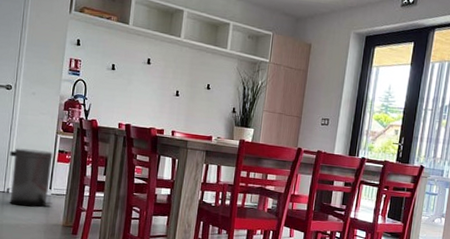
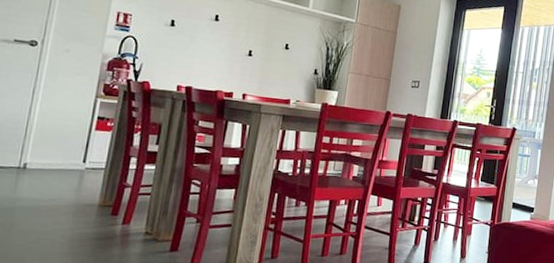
pedal bin: present [10,148,53,207] -> none [26,114,90,185]

